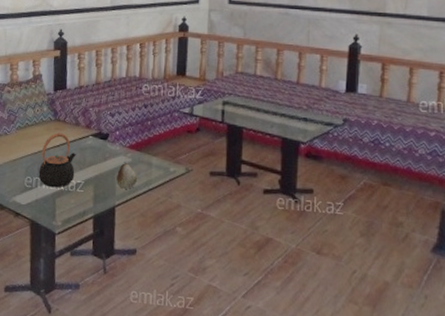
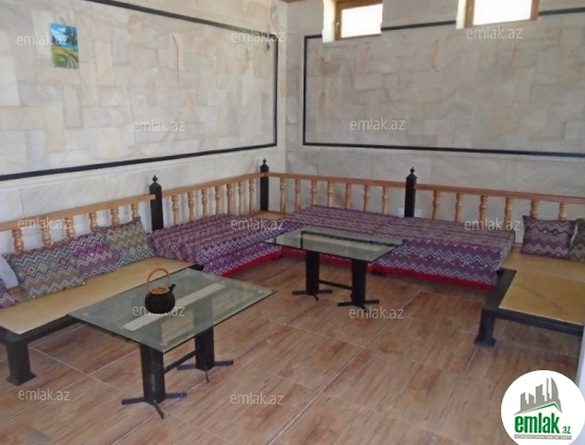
fruit: present [116,162,138,189] -> none [213,288,231,311]

